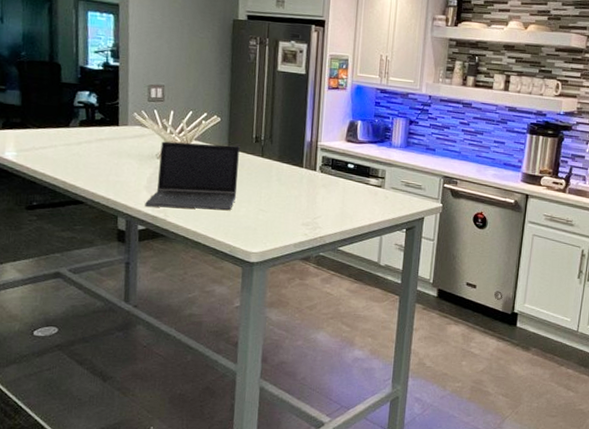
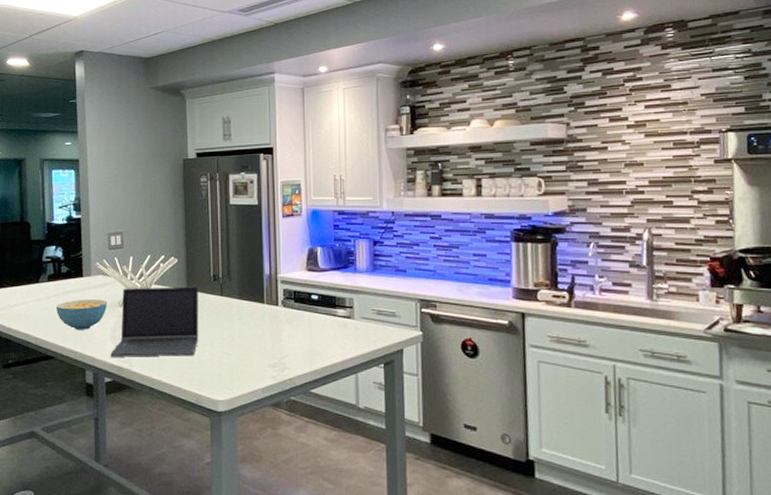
cereal bowl: none [87,148,144,179] -> present [55,300,107,330]

